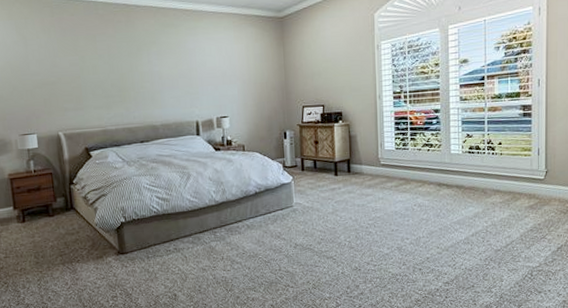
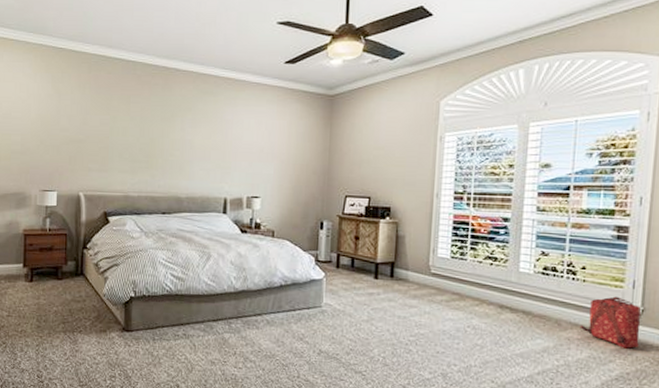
backpack: none [501,163,546,205] -> present [579,296,642,349]

